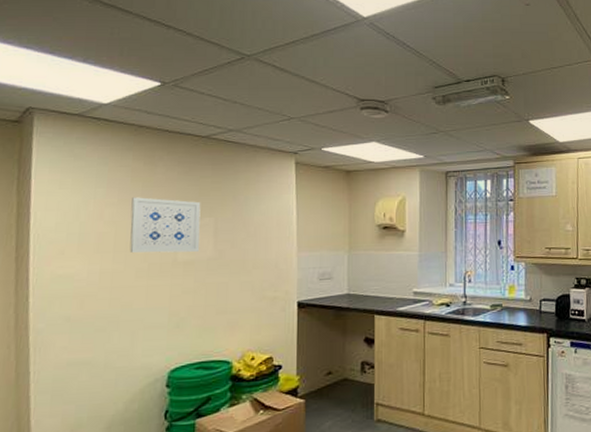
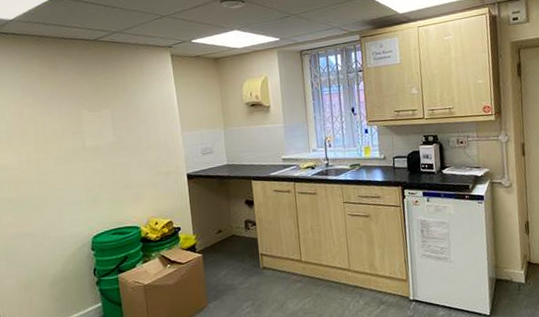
wall art: present [129,197,201,253] -> none [43,96,103,144]

